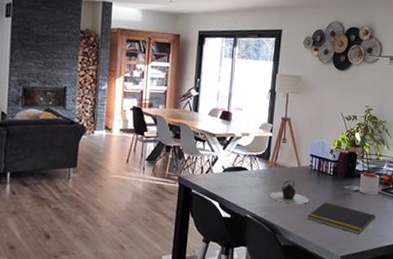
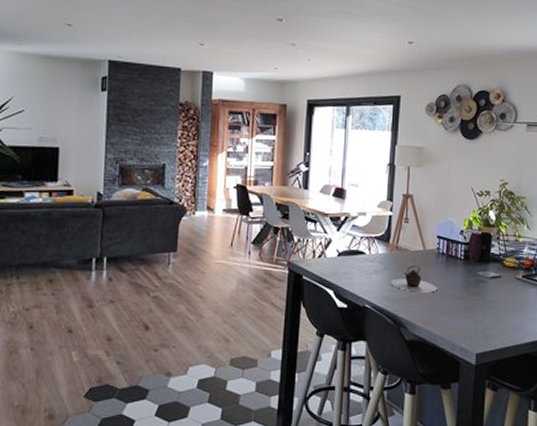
notepad: present [307,202,375,234] -> none [435,291,516,328]
mug: present [359,173,380,195] -> none [495,257,519,283]

